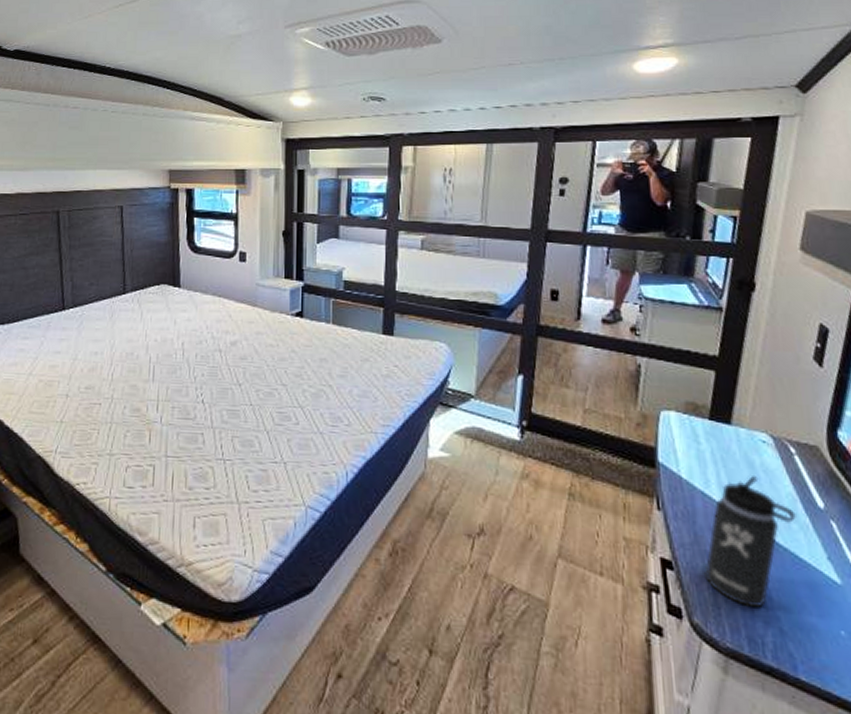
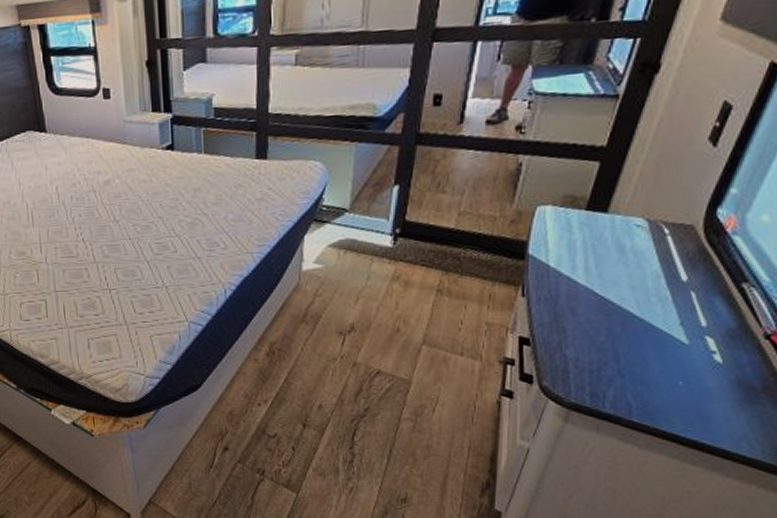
thermos bottle: present [705,474,796,608] -> none [559,257,658,370]

